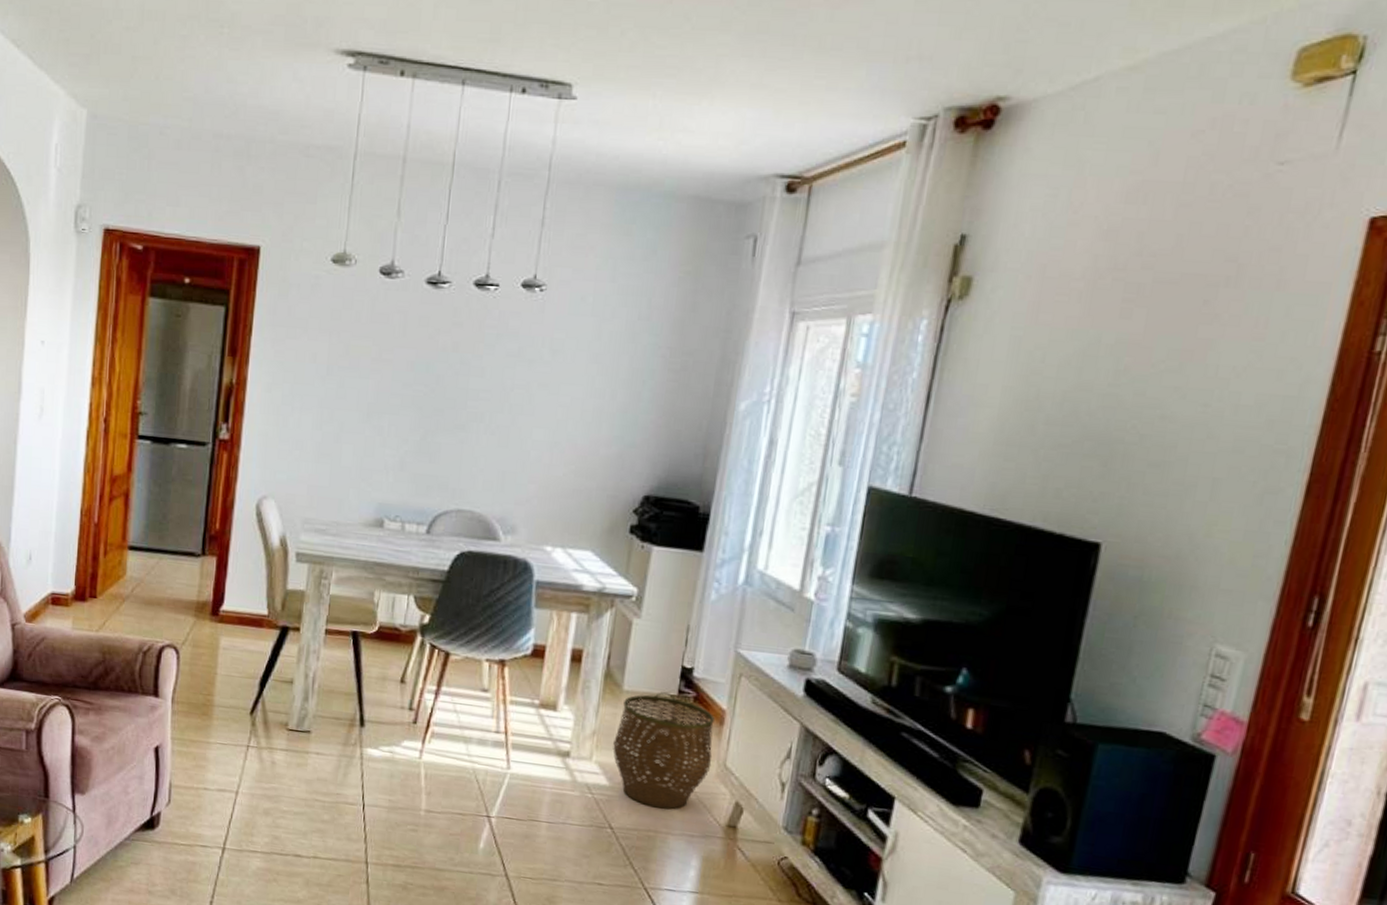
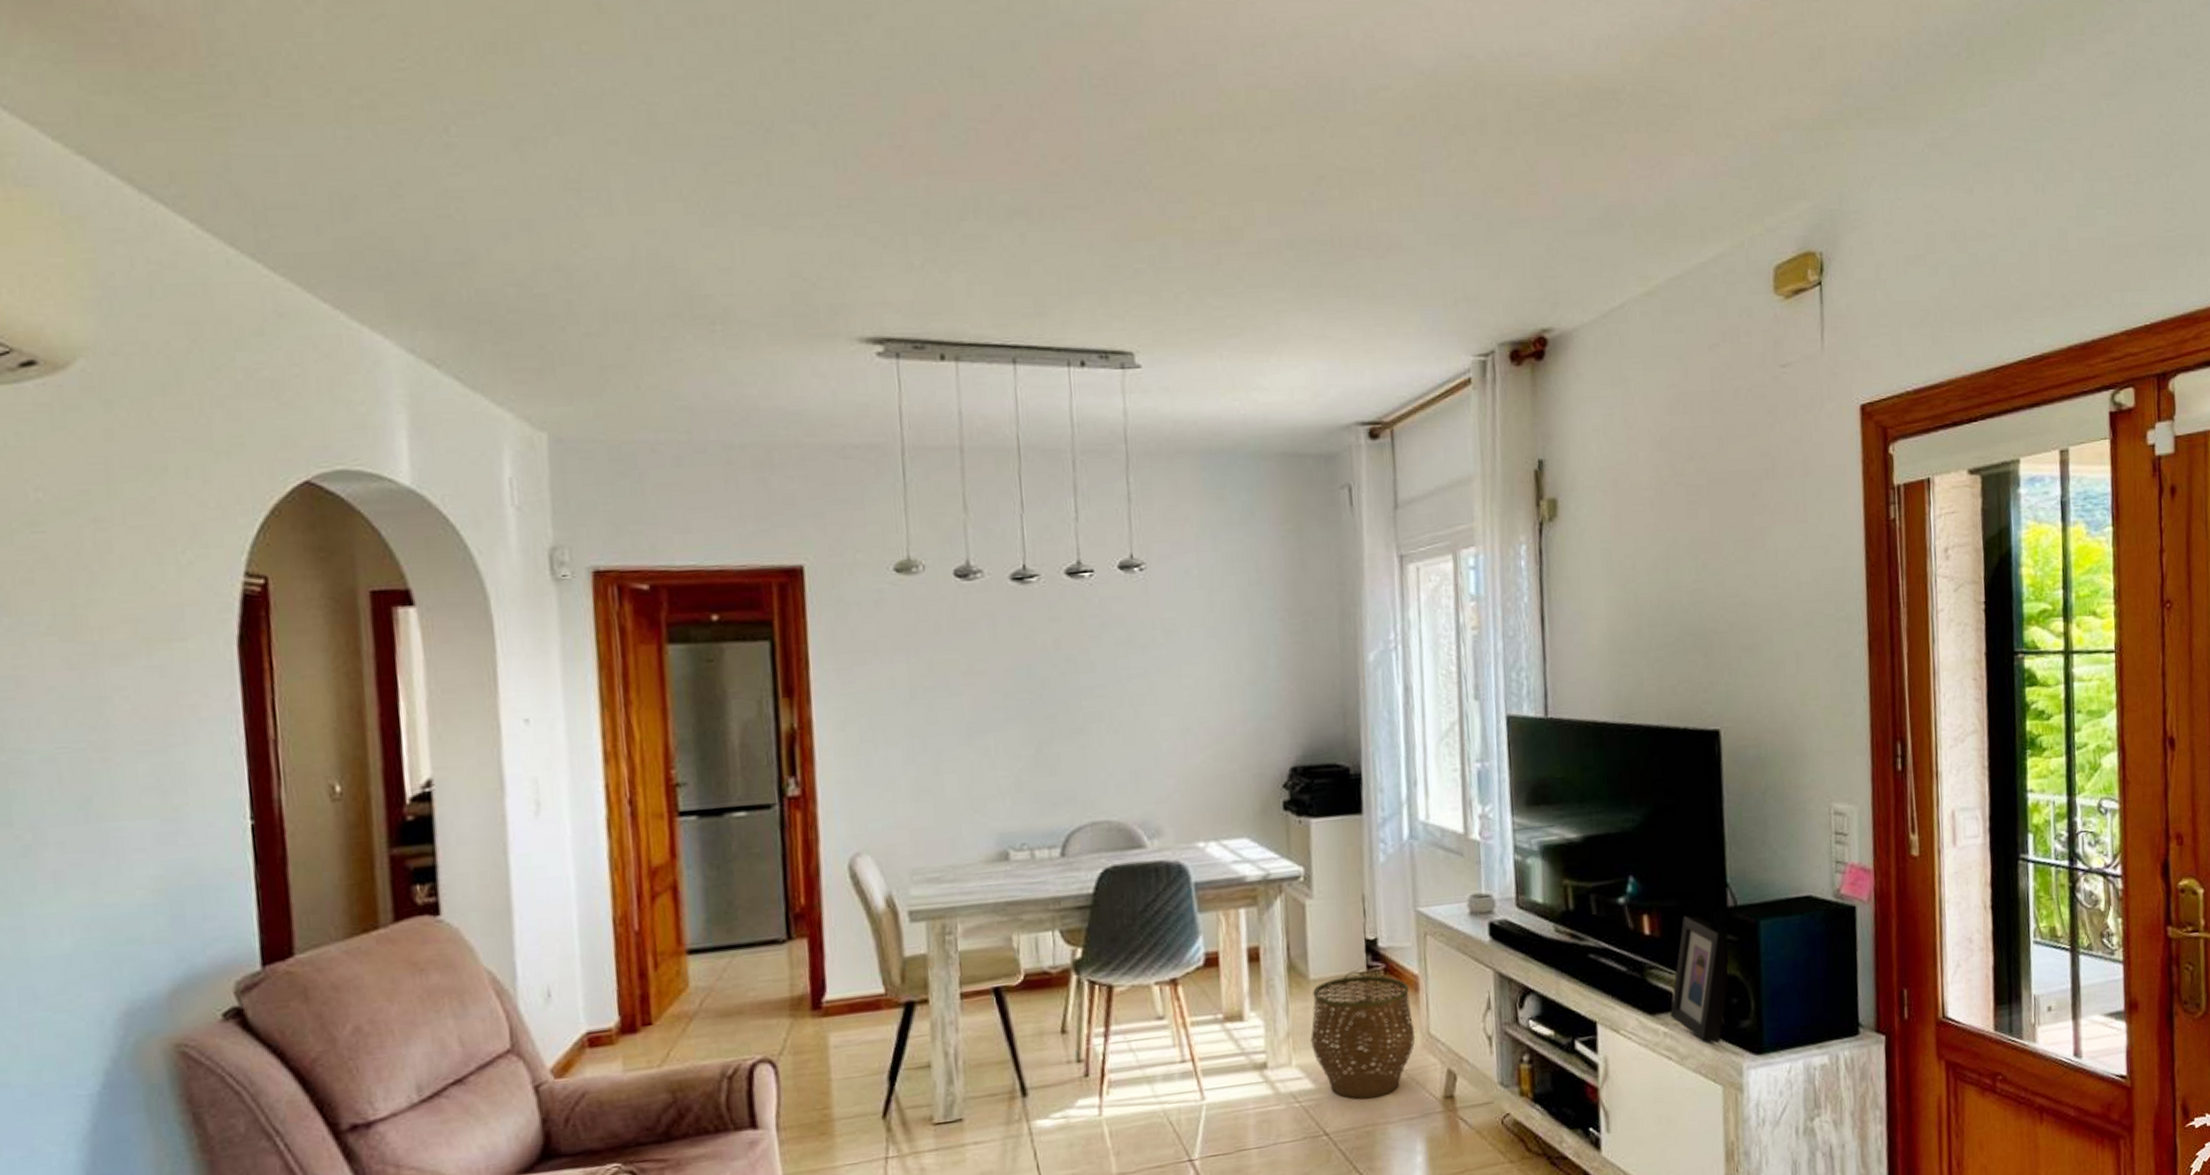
picture frame: none [975,719,1056,851] -> present [1670,915,1731,1044]

